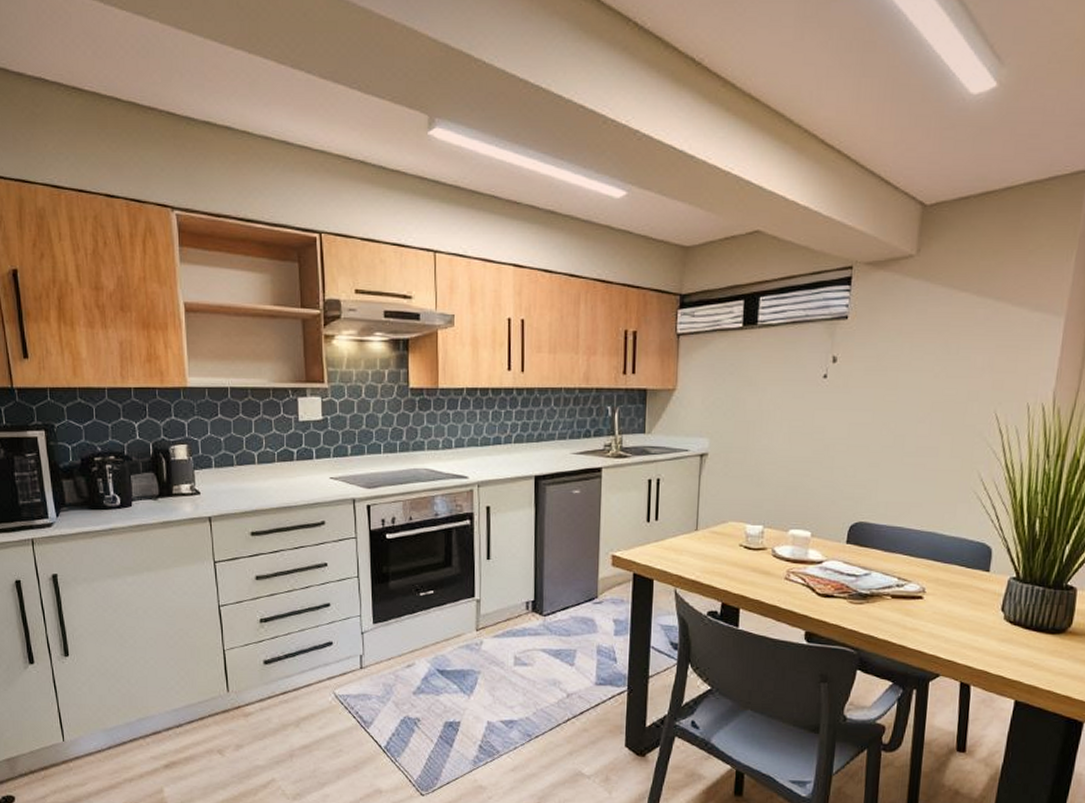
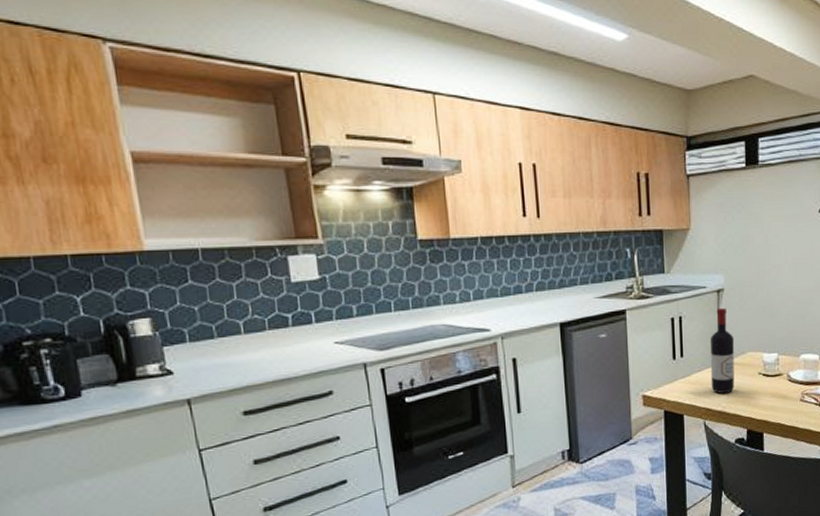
wine bottle: none [685,474,716,562] -> present [710,308,735,394]

